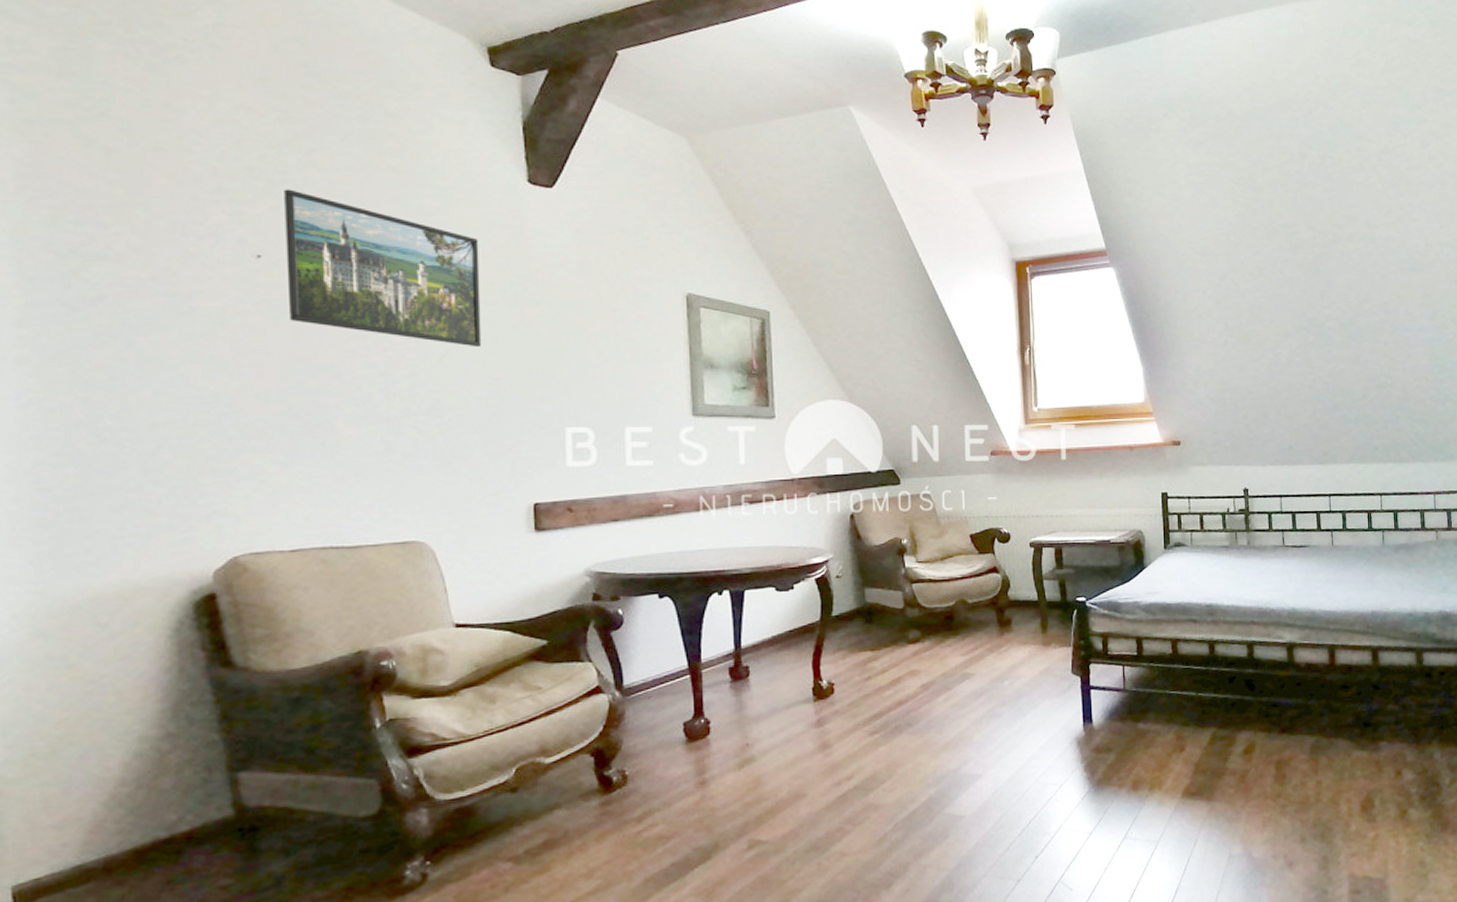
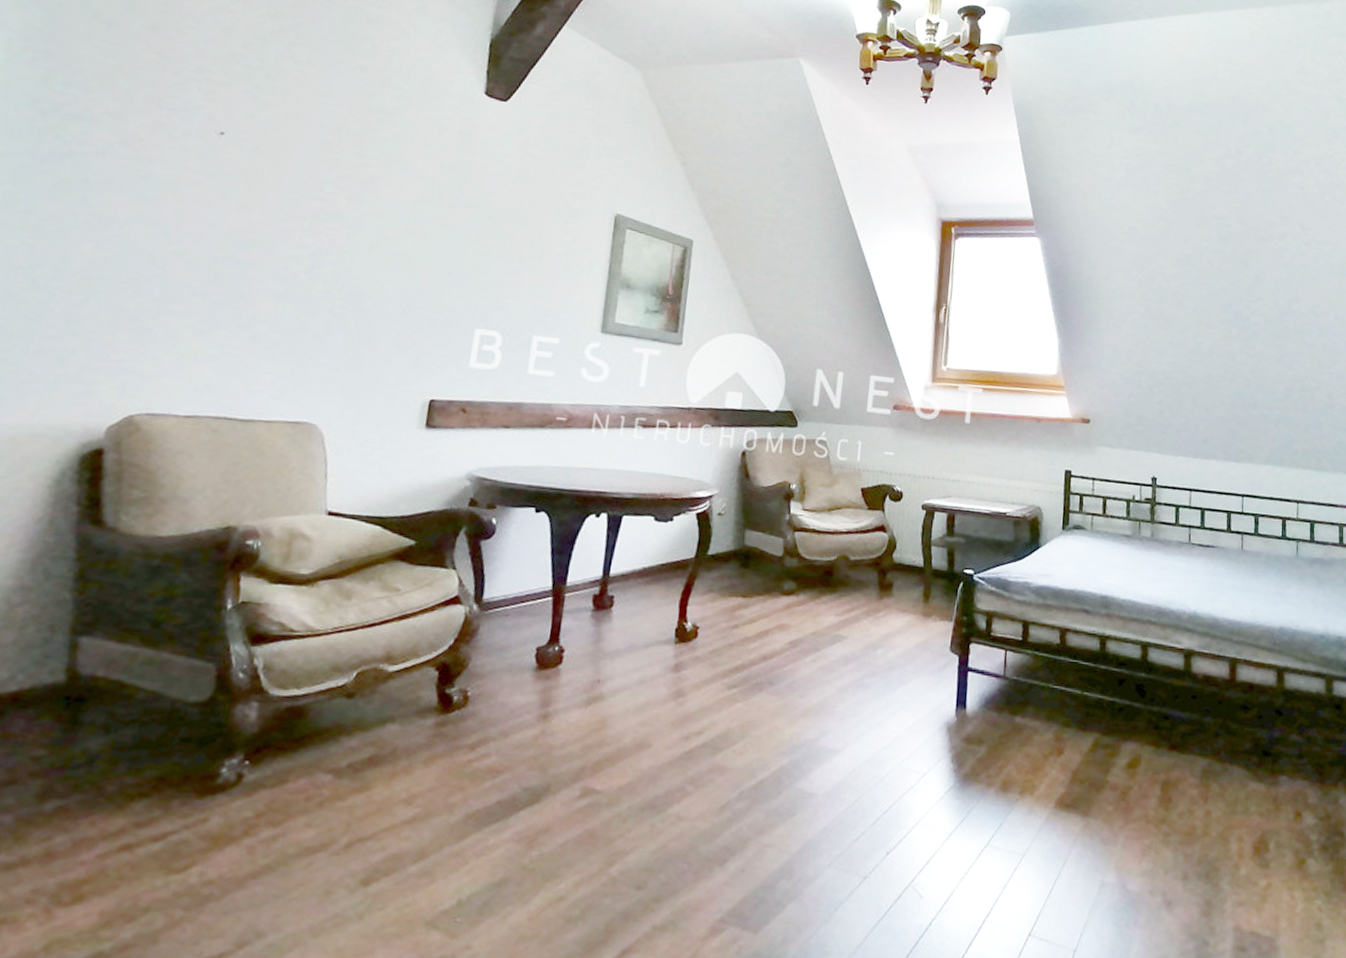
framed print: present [284,189,482,348] -> none [237,75,428,242]

